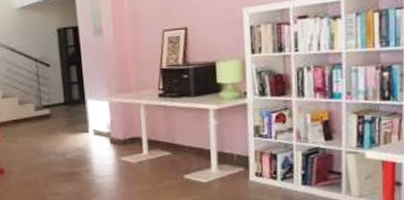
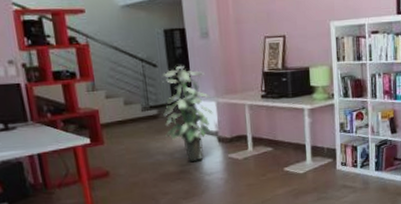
indoor plant: none [53,64,106,163] -> present [160,65,213,161]

